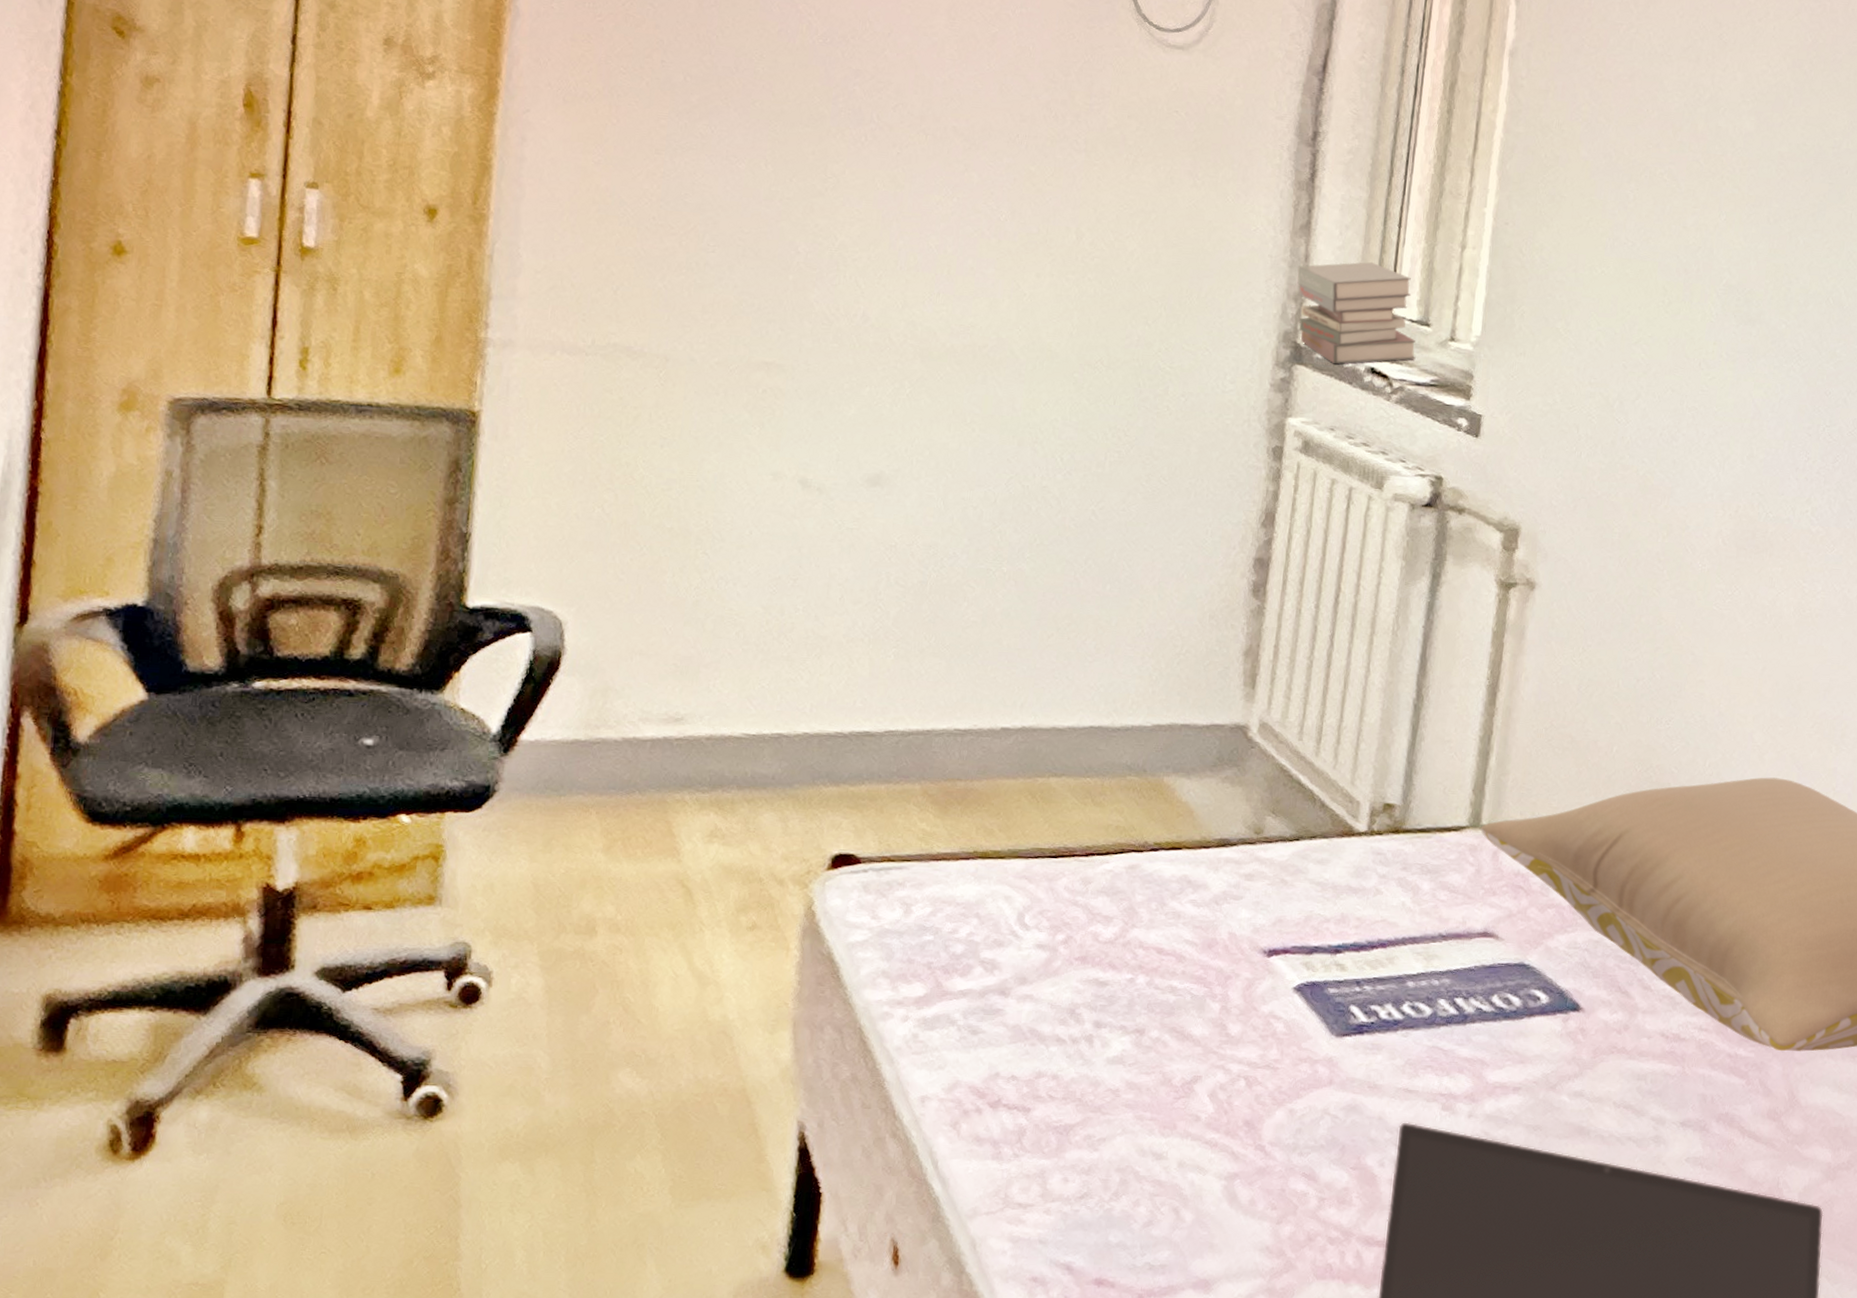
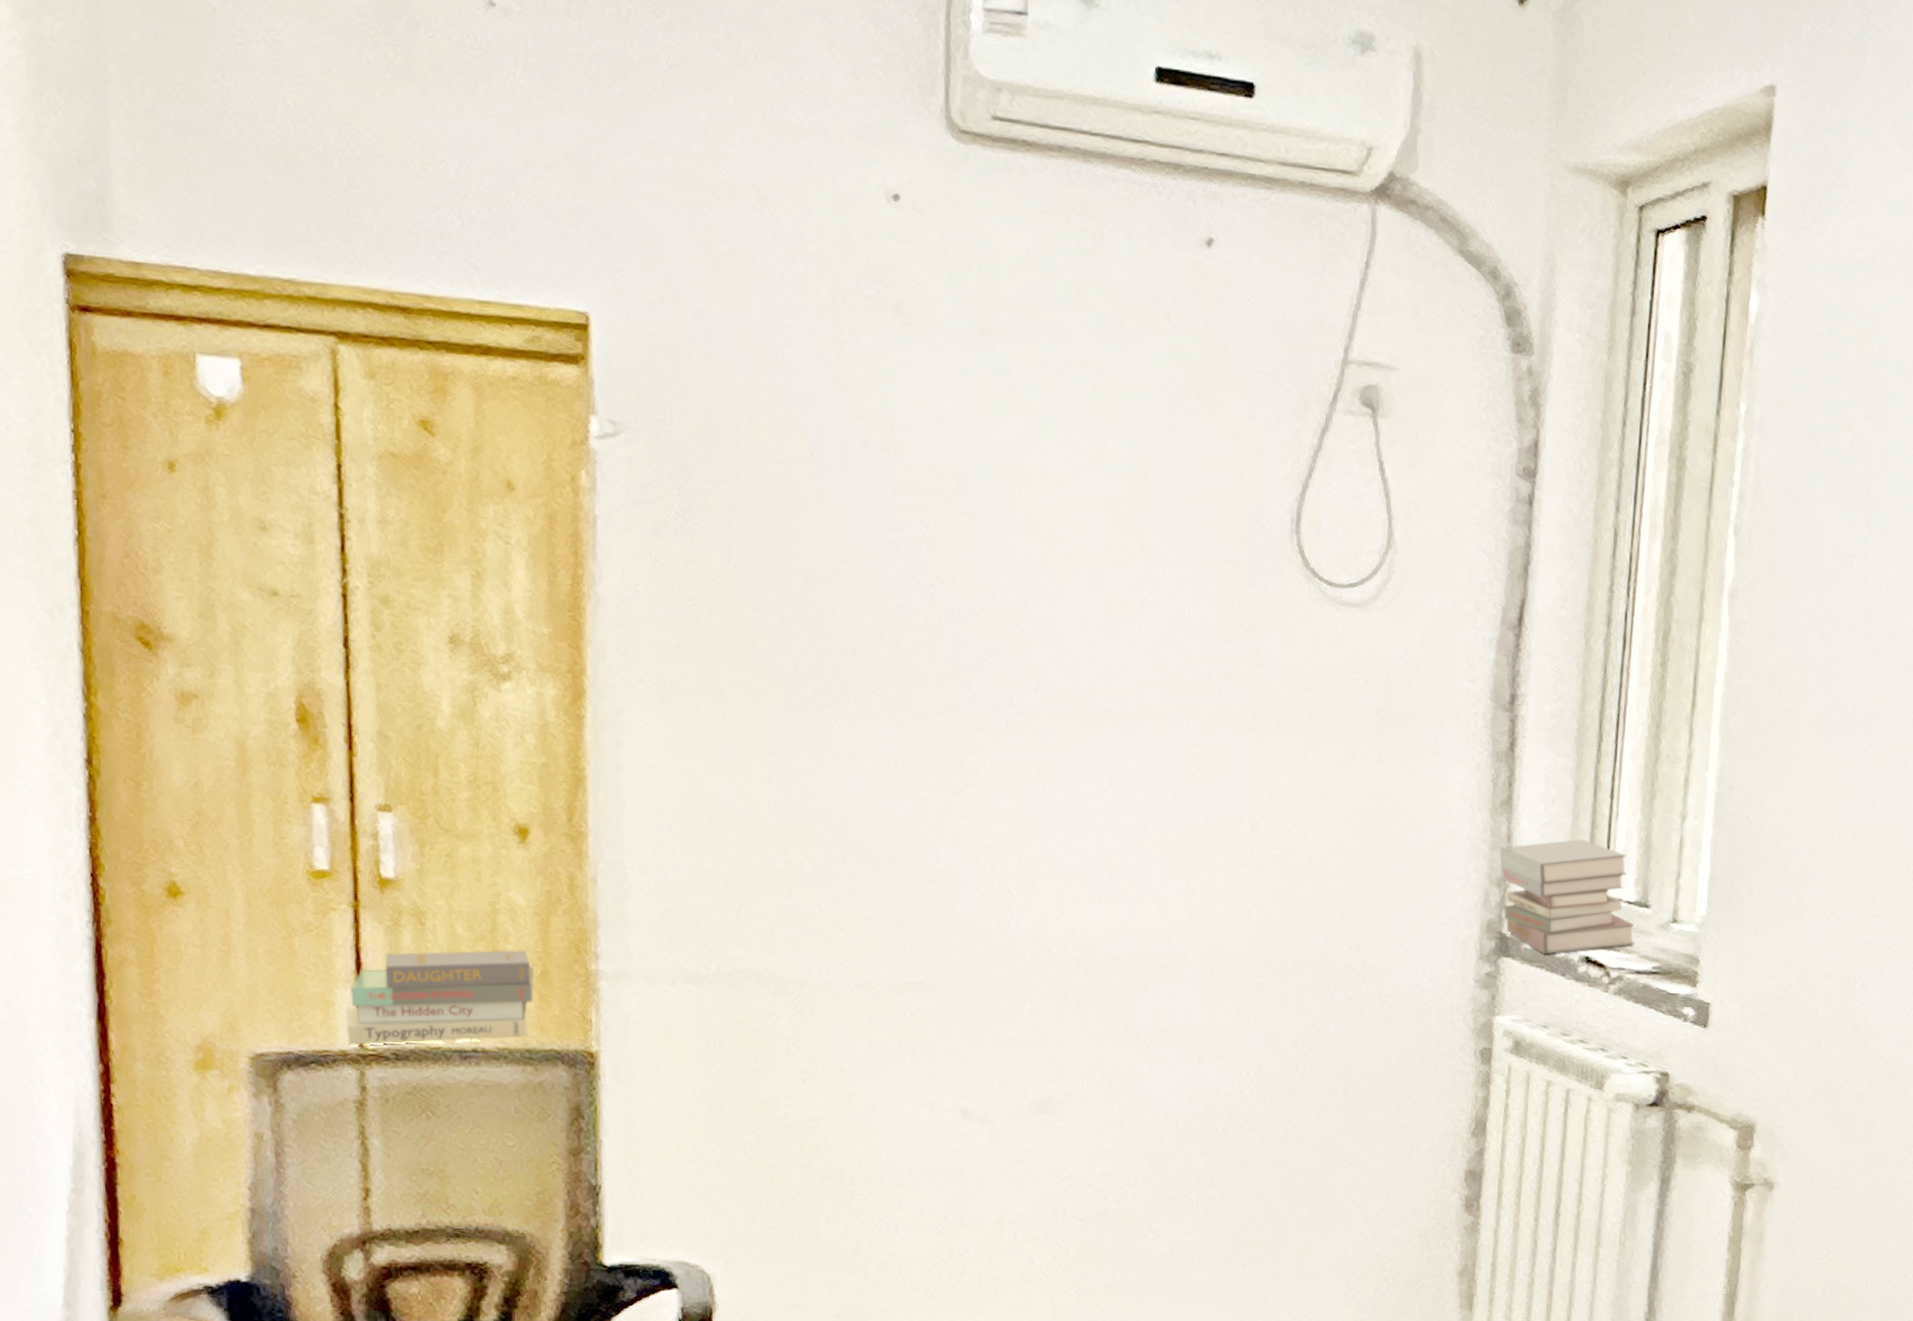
books: none [257,314,429,396] -> present [347,950,534,1045]

